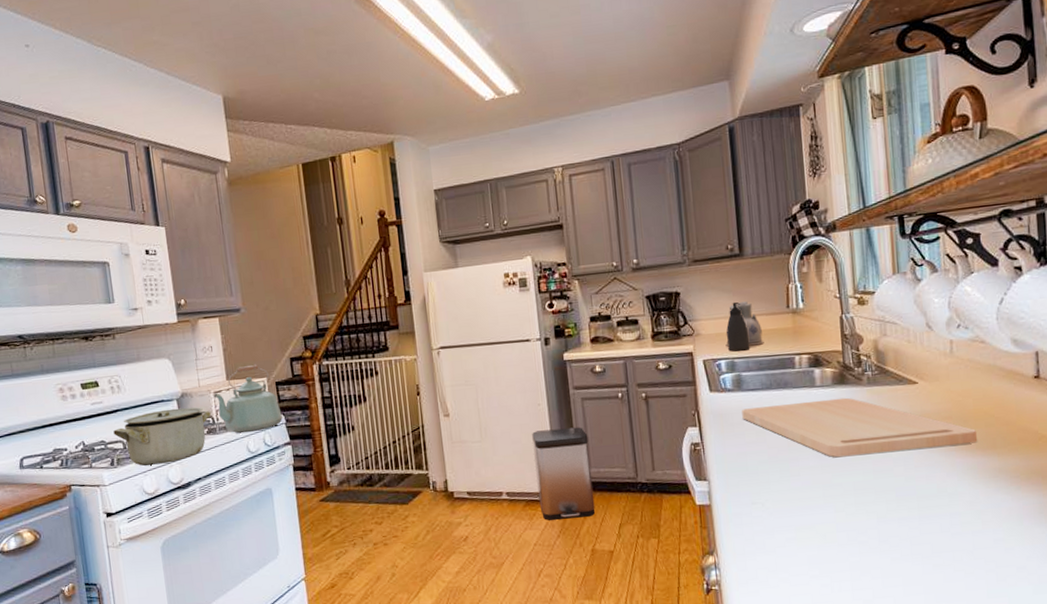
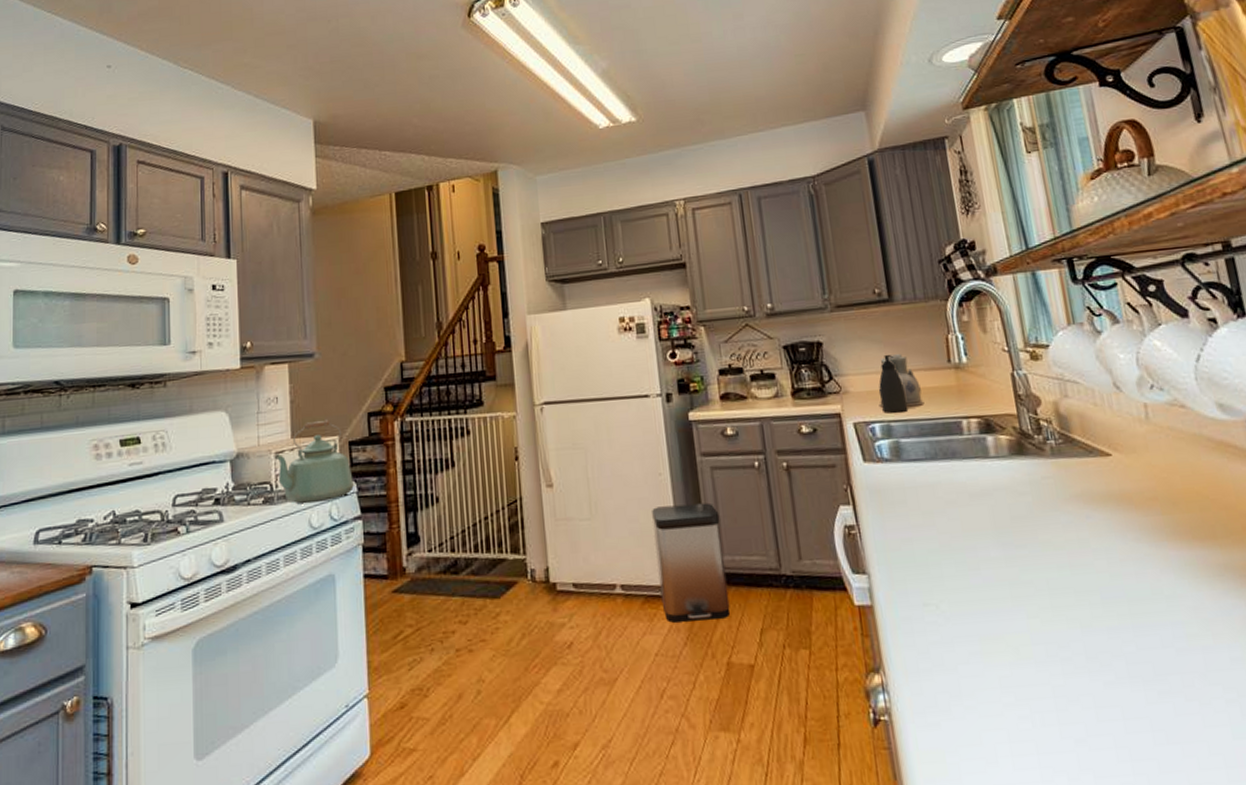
cooking pot: present [113,407,211,466] -> none [151,471,269,543]
cutting board: present [742,397,978,458] -> none [903,471,1193,547]

